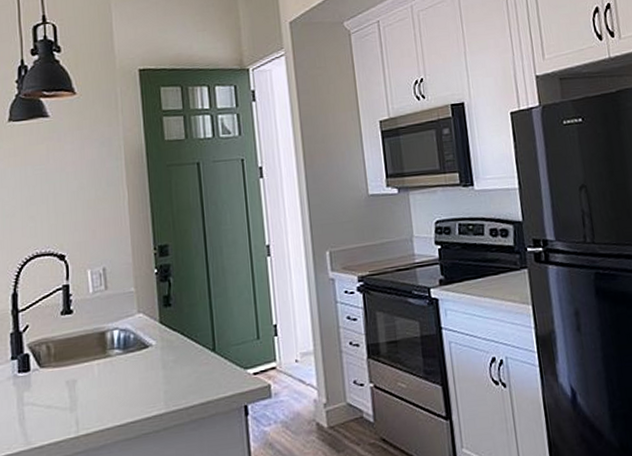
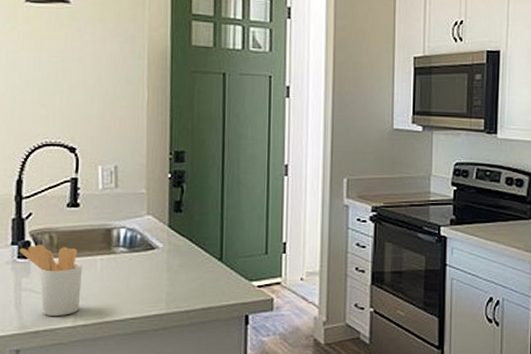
utensil holder: none [19,355,81,429] -> present [20,244,83,316]

